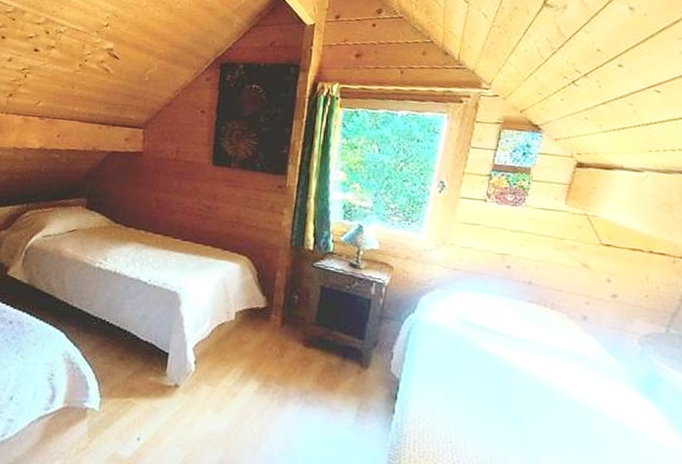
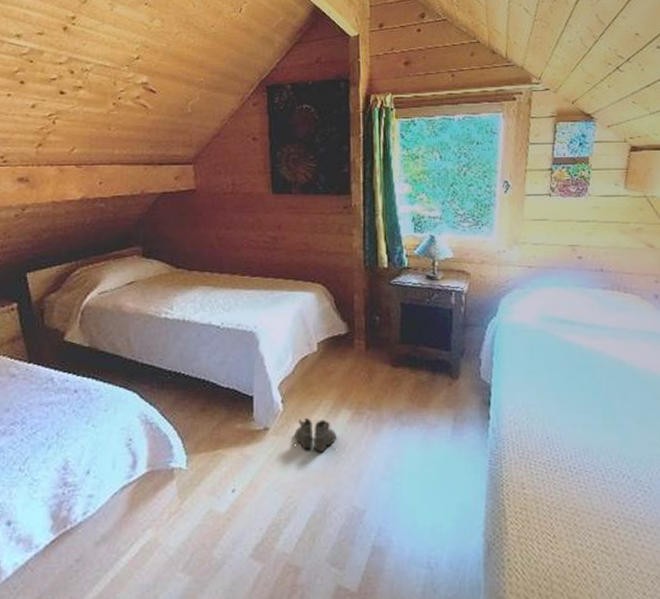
boots: none [198,382,243,417] -> present [292,418,337,452]

